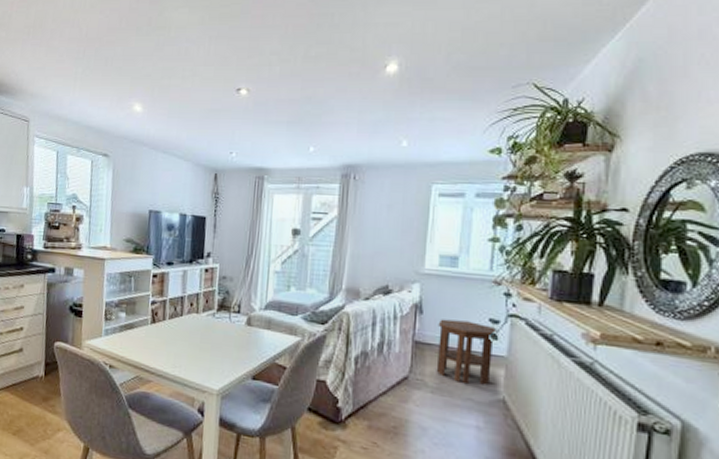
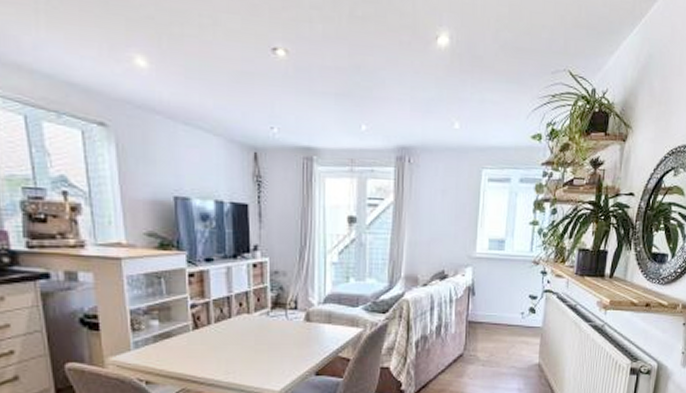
side table: present [436,319,496,385] -> none [486,299,534,353]

